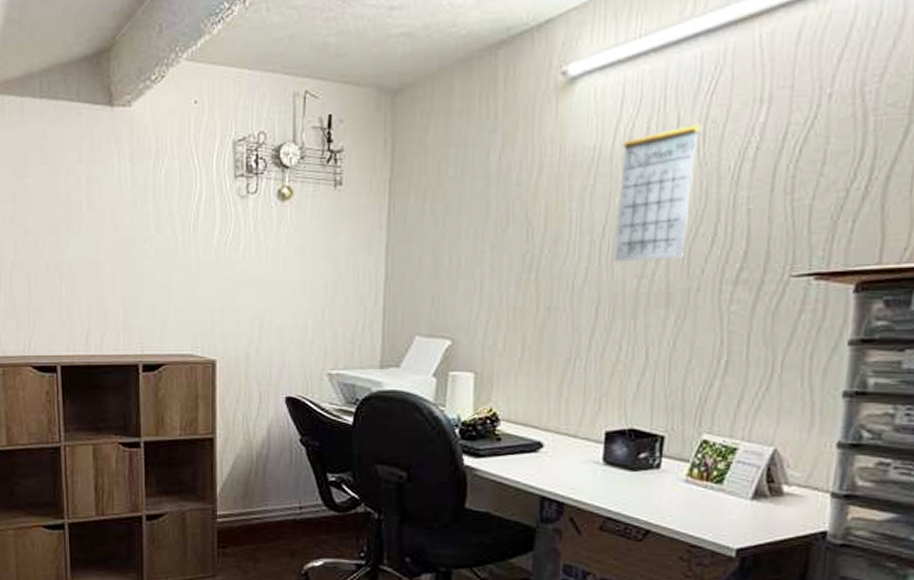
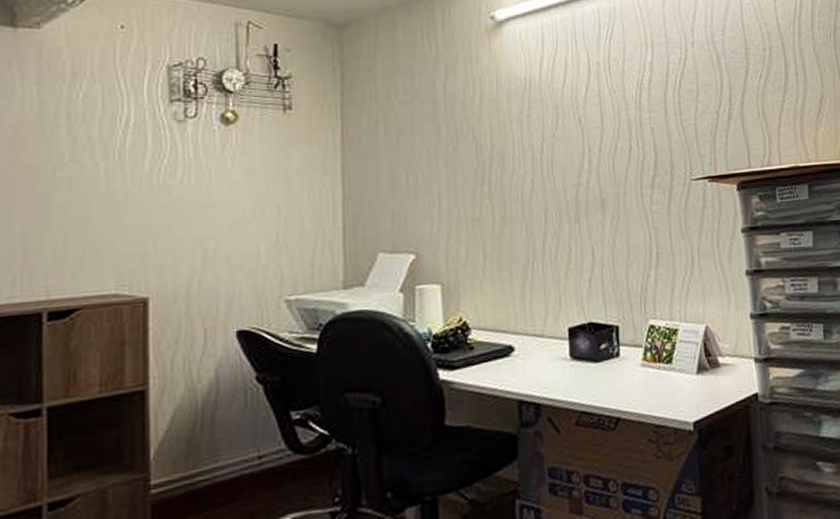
calendar: present [614,102,702,262] -> none [548,44,609,174]

